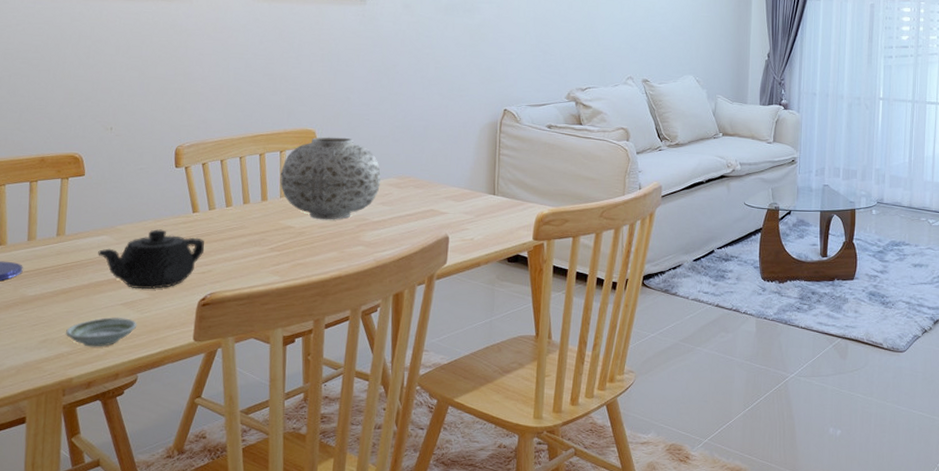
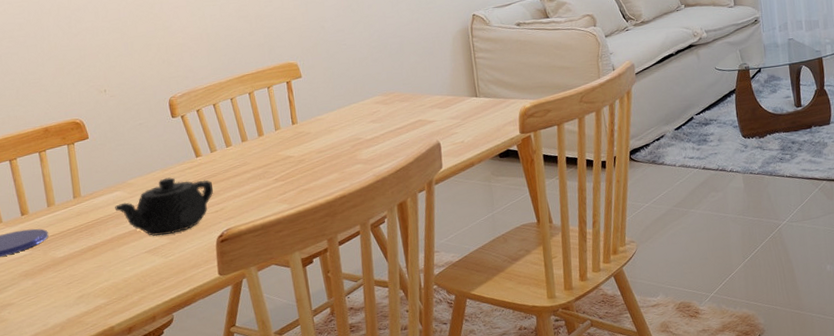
saucer: present [66,317,137,347] -> none [99,264,164,296]
vase: present [280,137,381,220] -> none [271,65,367,146]

